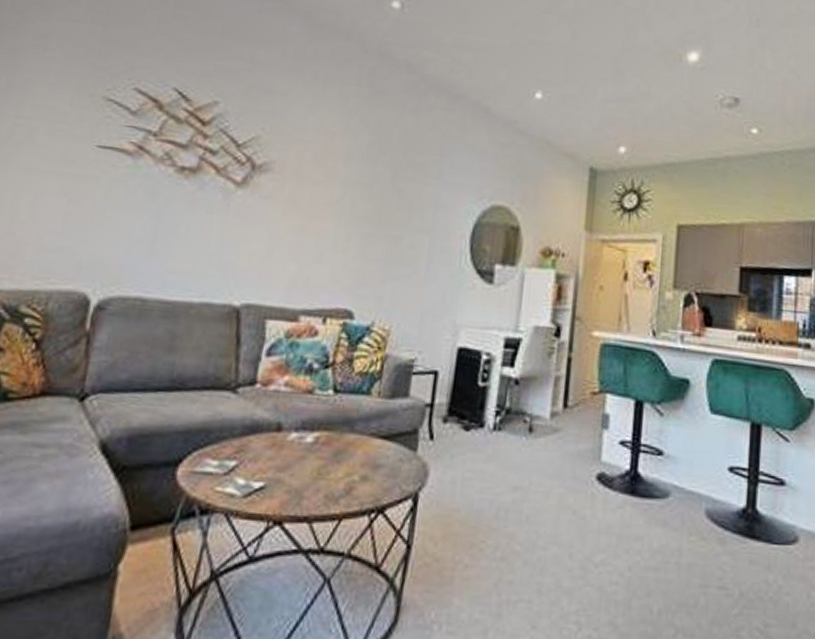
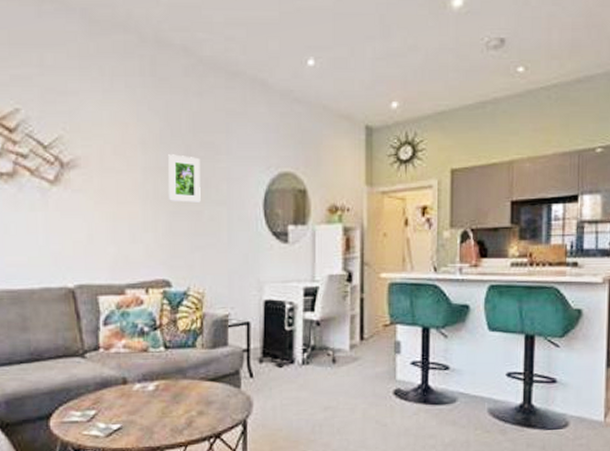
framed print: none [365,170,408,228] -> present [168,154,201,204]

